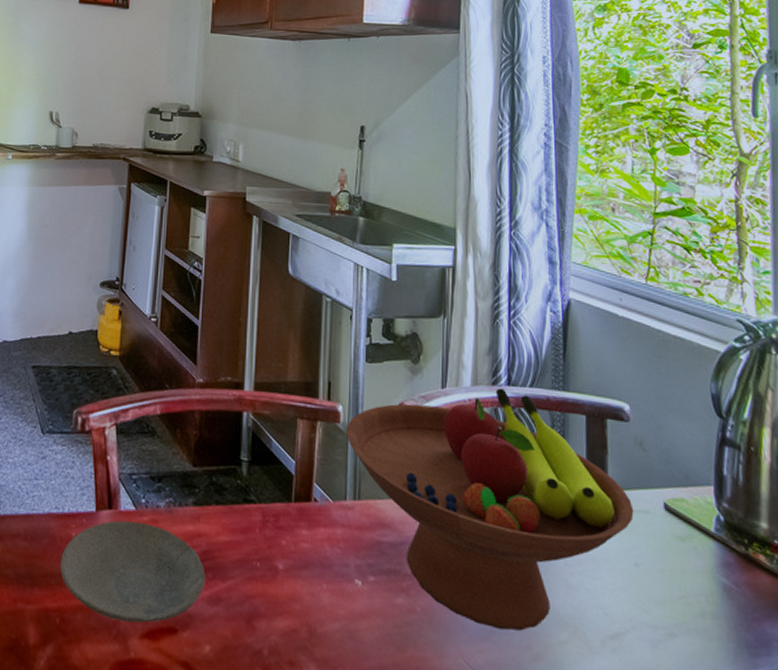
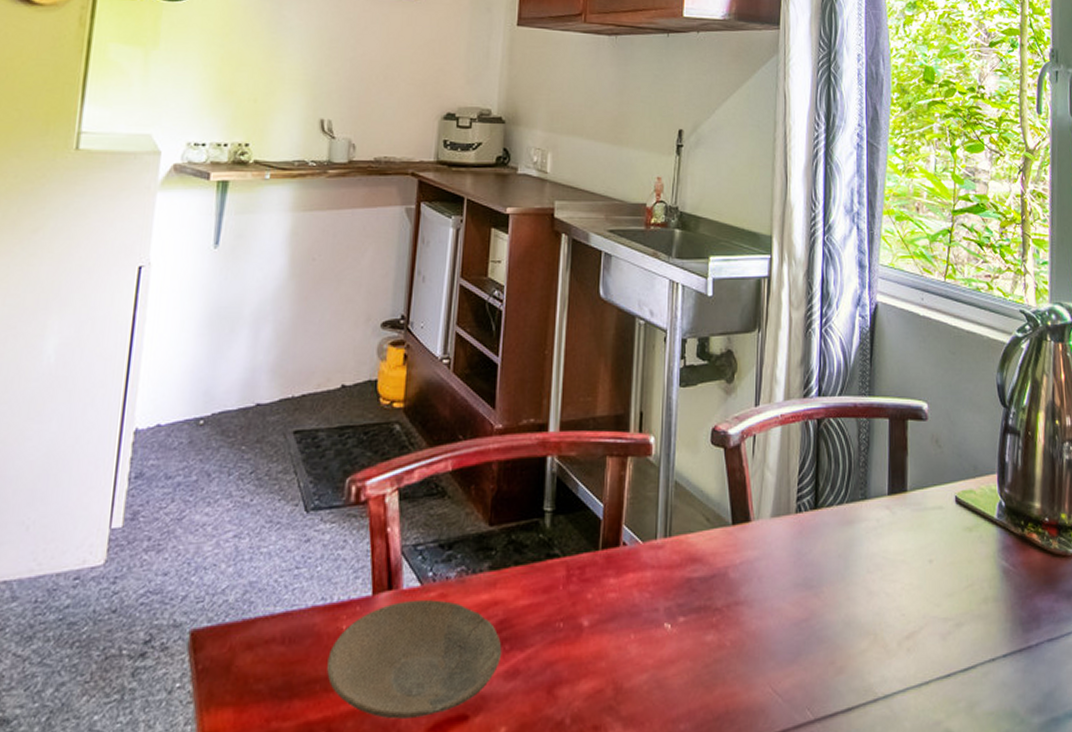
fruit bowl: present [346,388,634,631] -> none [658,400,929,650]

